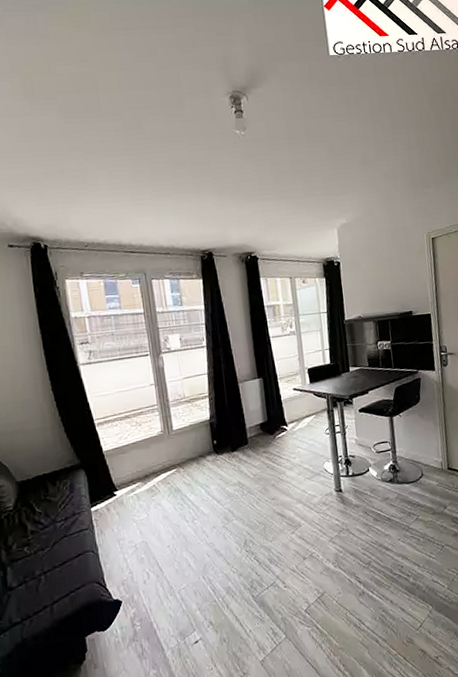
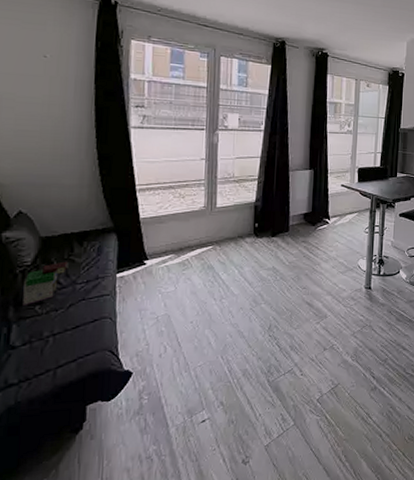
book: none [9,502,47,548] -> present [22,261,69,305]

